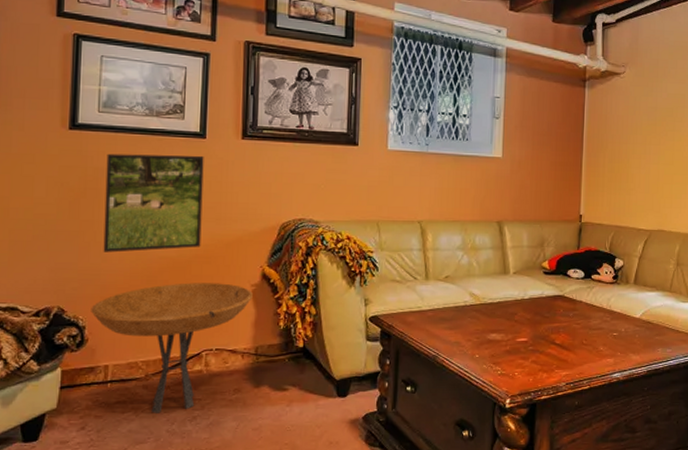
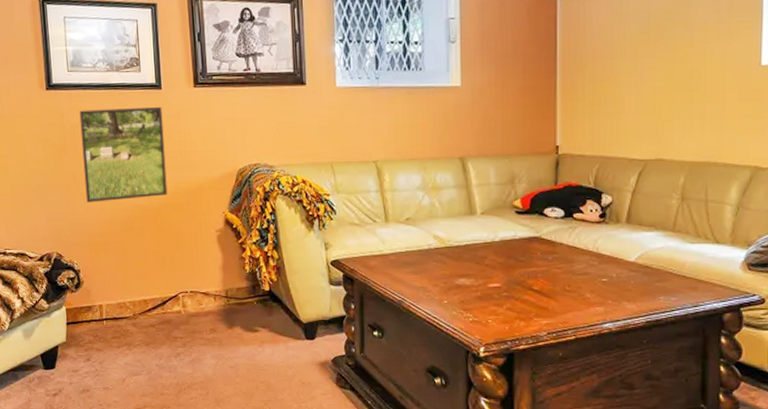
side table: present [91,283,253,413] -> none [82,229,218,349]

